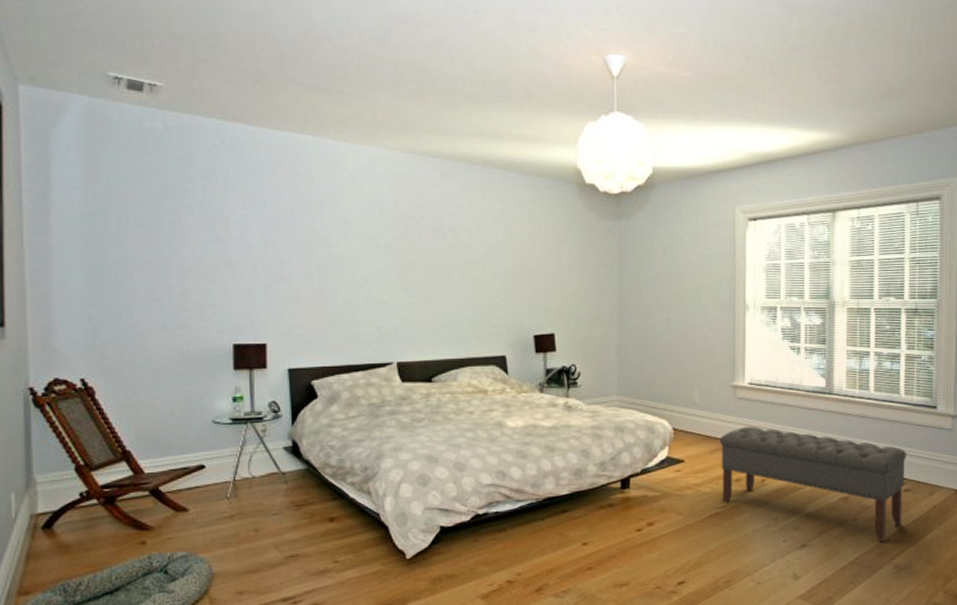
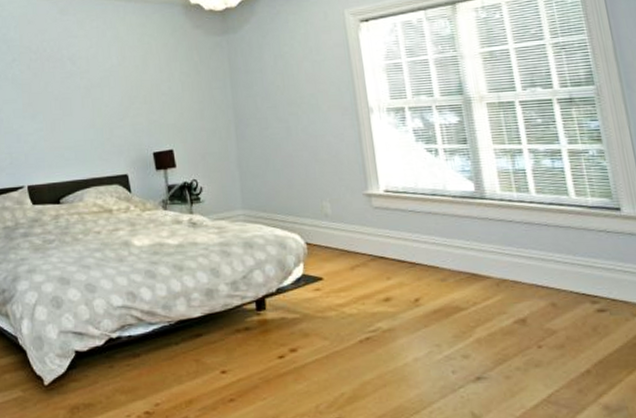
bench: present [720,426,907,541] -> none [360,238,603,374]

